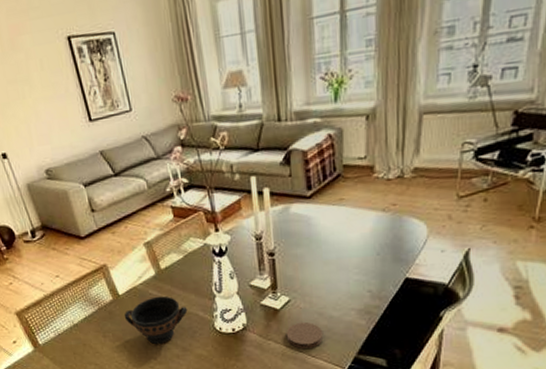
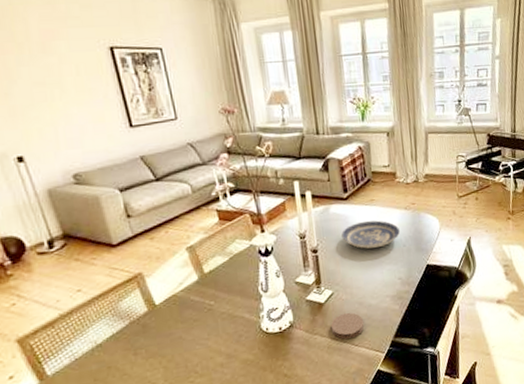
bowl: present [124,295,188,345] -> none [160,300,233,356]
plate: none [302,223,375,255] -> present [341,220,401,249]

